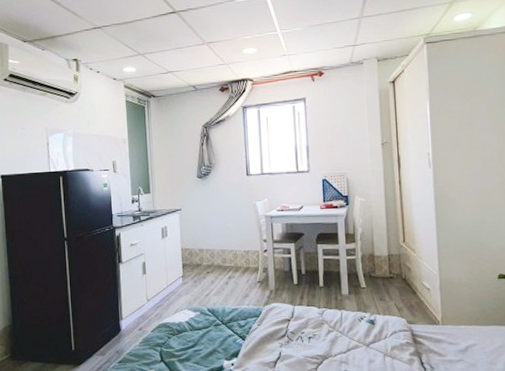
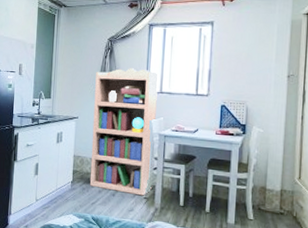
bookshelf: none [194,152,264,280] -> present [89,68,159,196]

